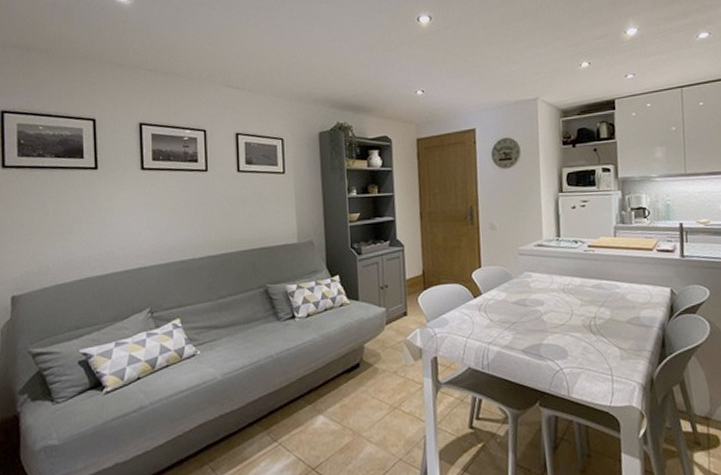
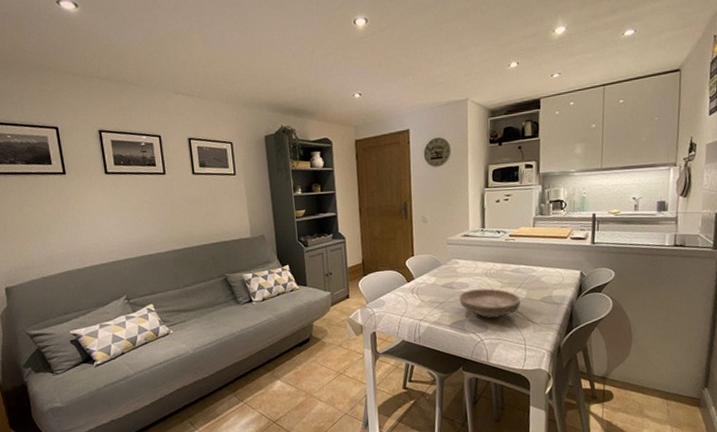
bowl: none [533,306,605,344] -> present [459,288,521,319]

